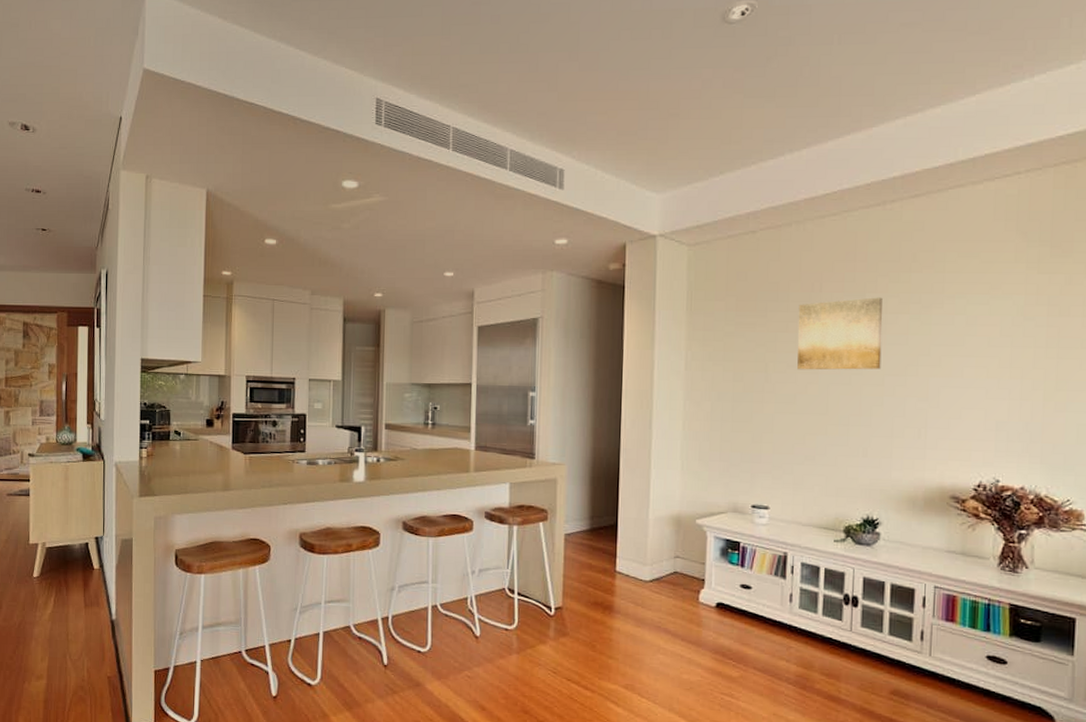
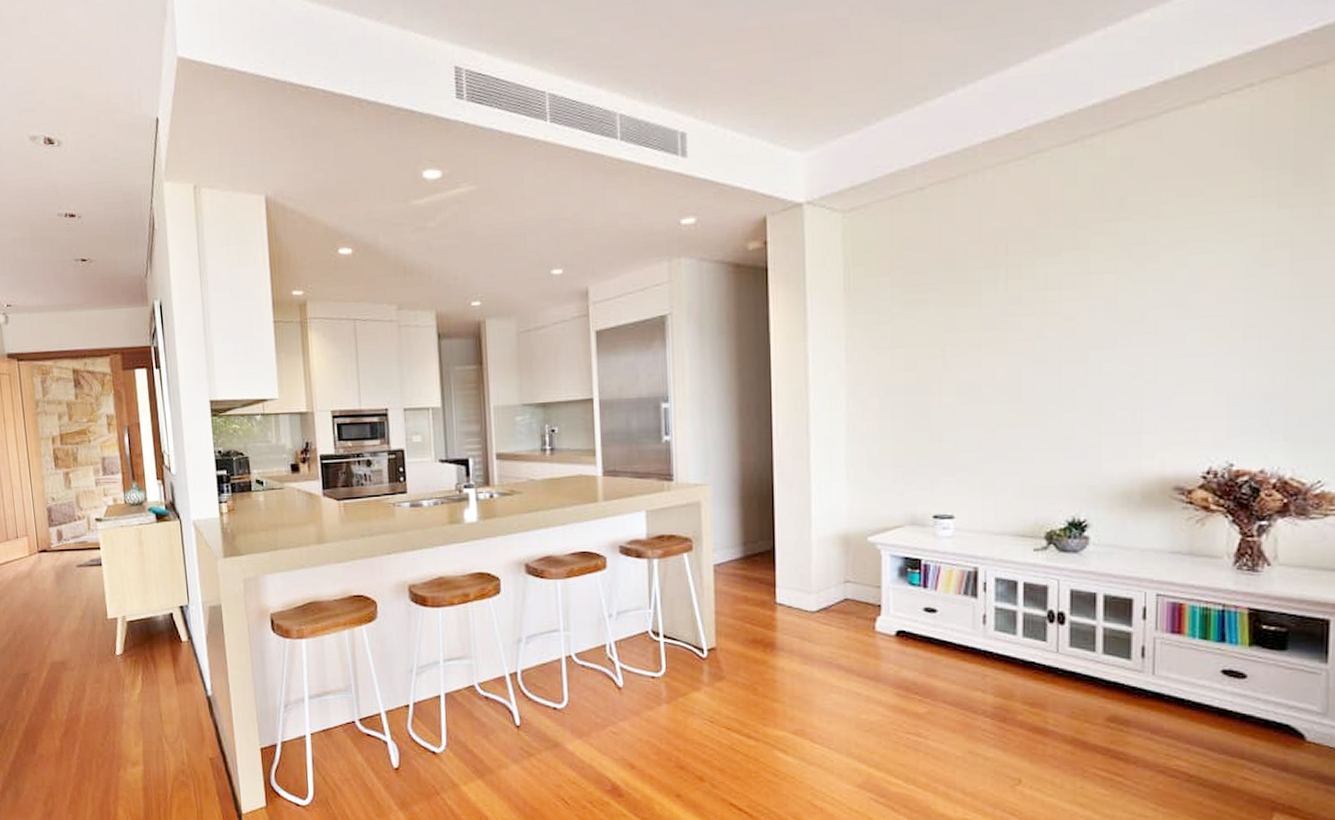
wall art: present [797,297,883,370] -> none [980,255,1085,351]

